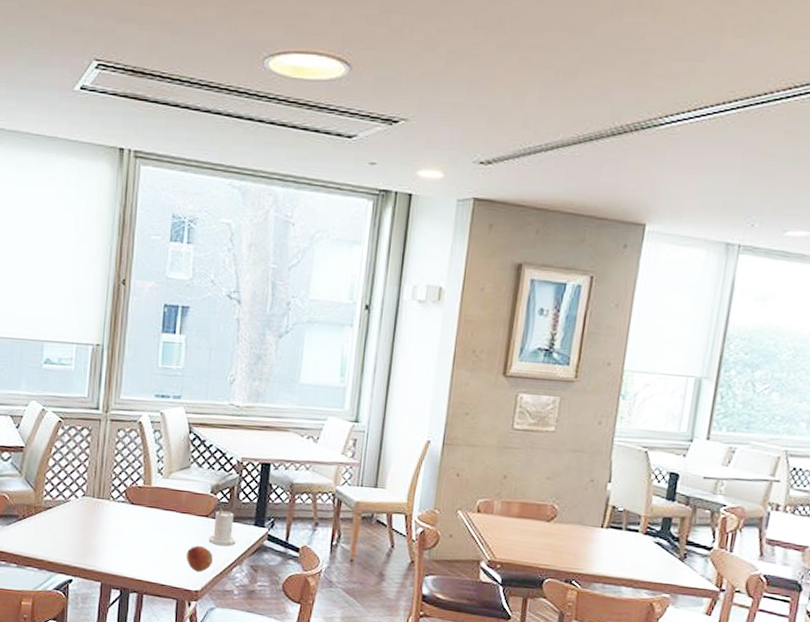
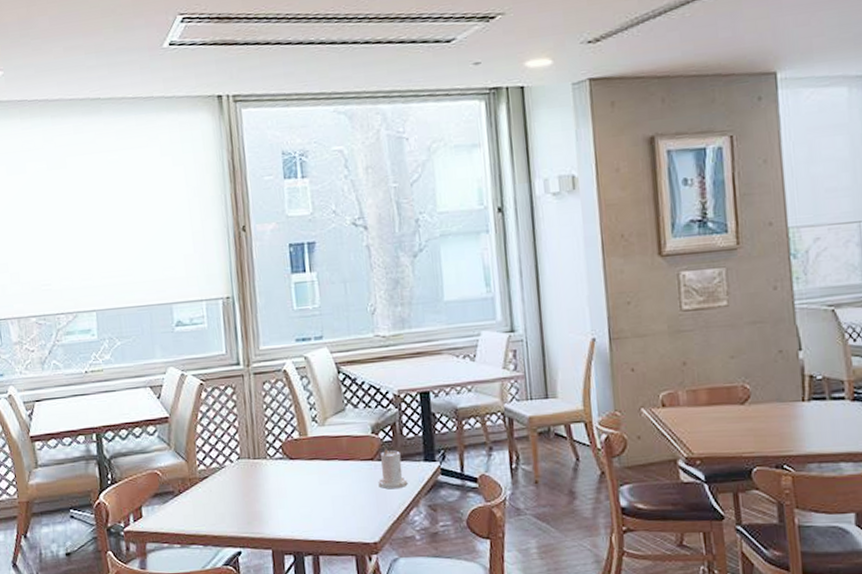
fruit: present [186,545,213,573] -> none [357,492,387,522]

